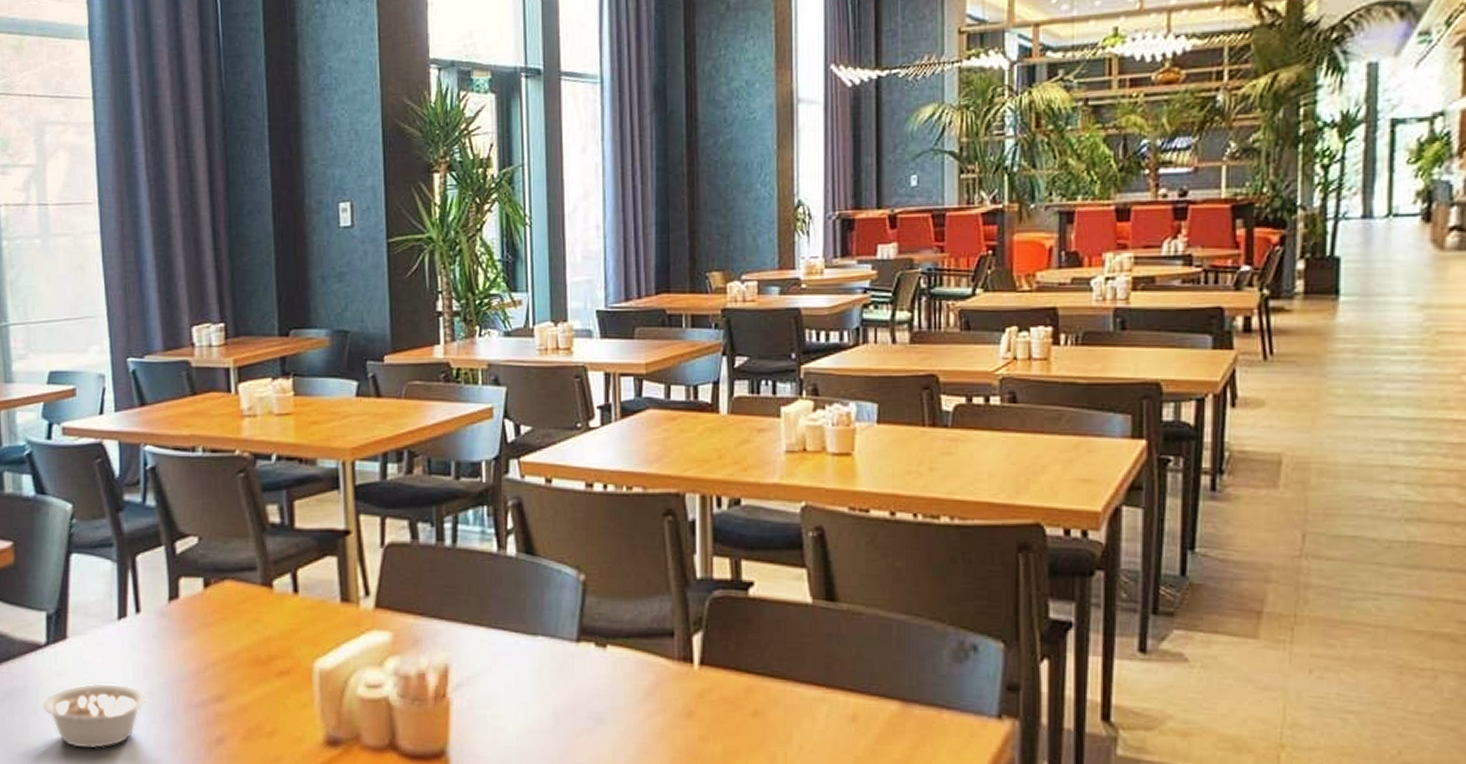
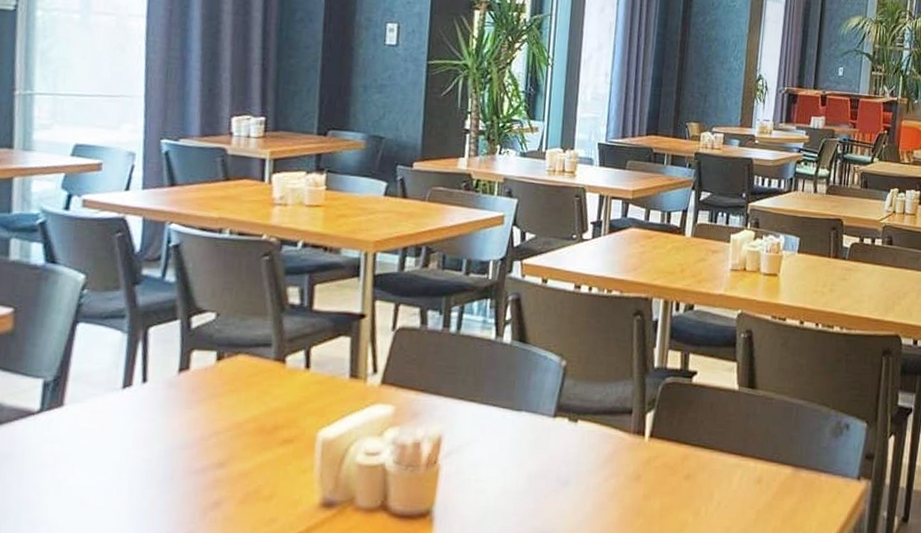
legume: present [42,682,147,750] -> none [28,449,145,515]

